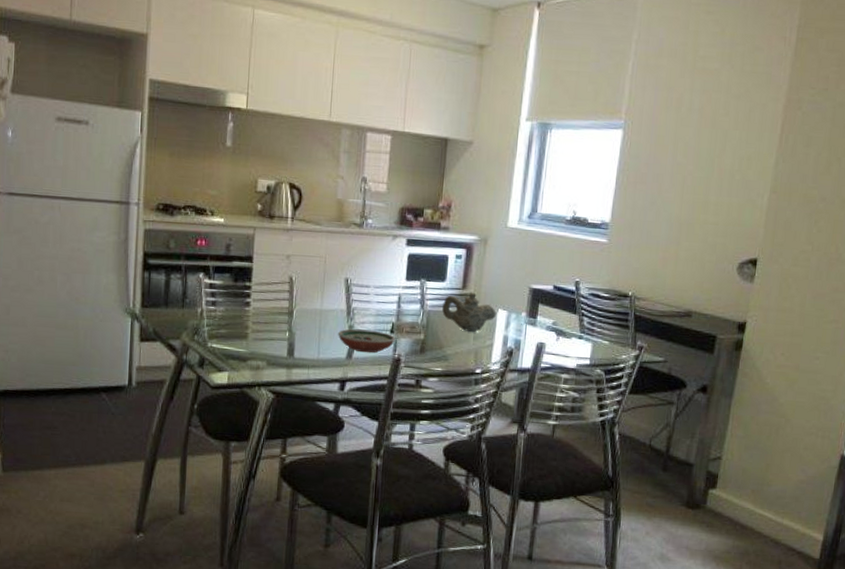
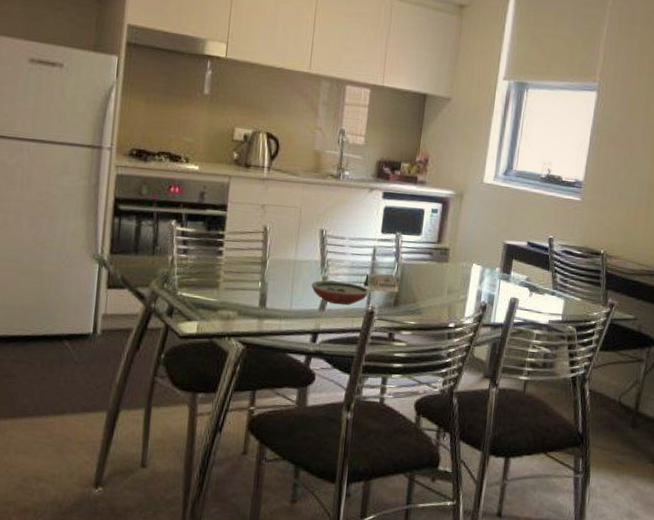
teapot: present [442,292,496,333] -> none [417,246,471,287]

